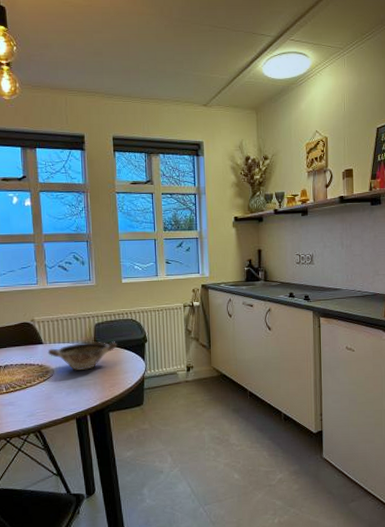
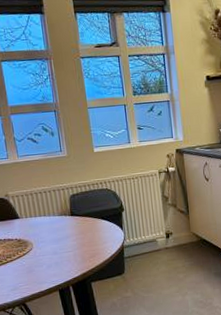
bowl: present [47,341,118,370] -> none [24,212,94,243]

